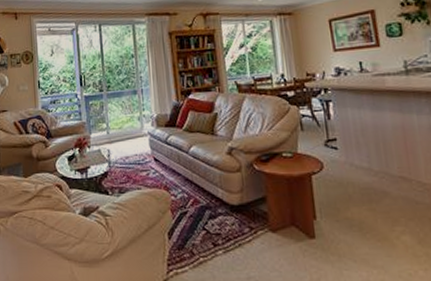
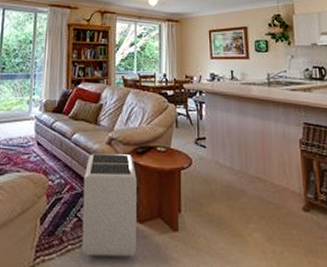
air purifier: none [207,163,272,267] -> present [81,153,137,257]

